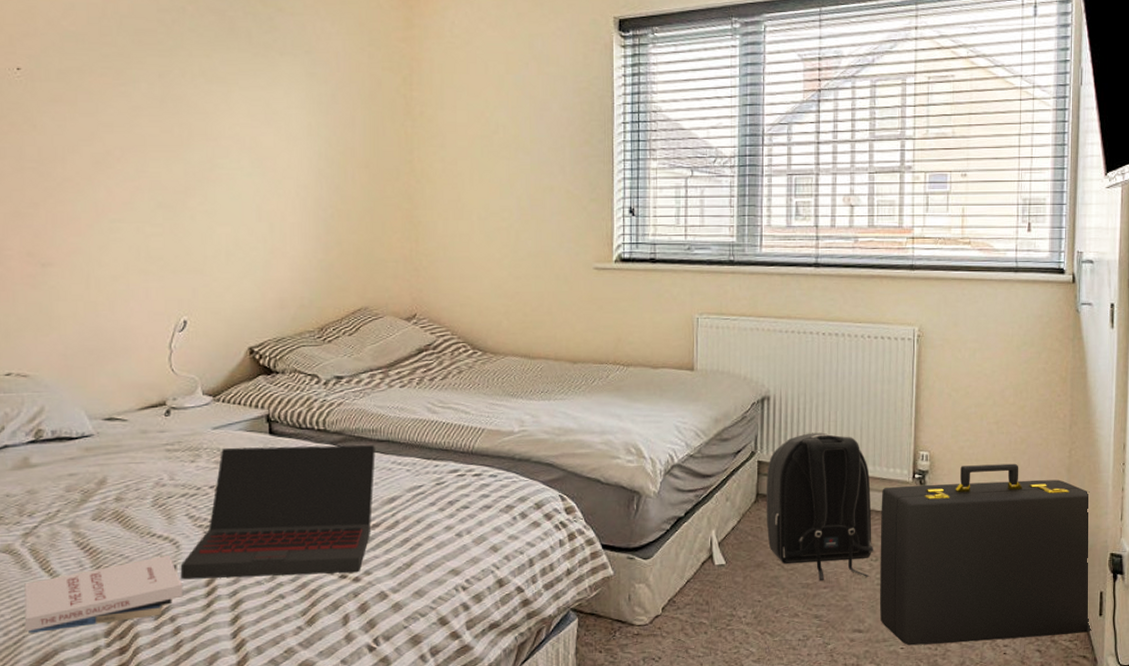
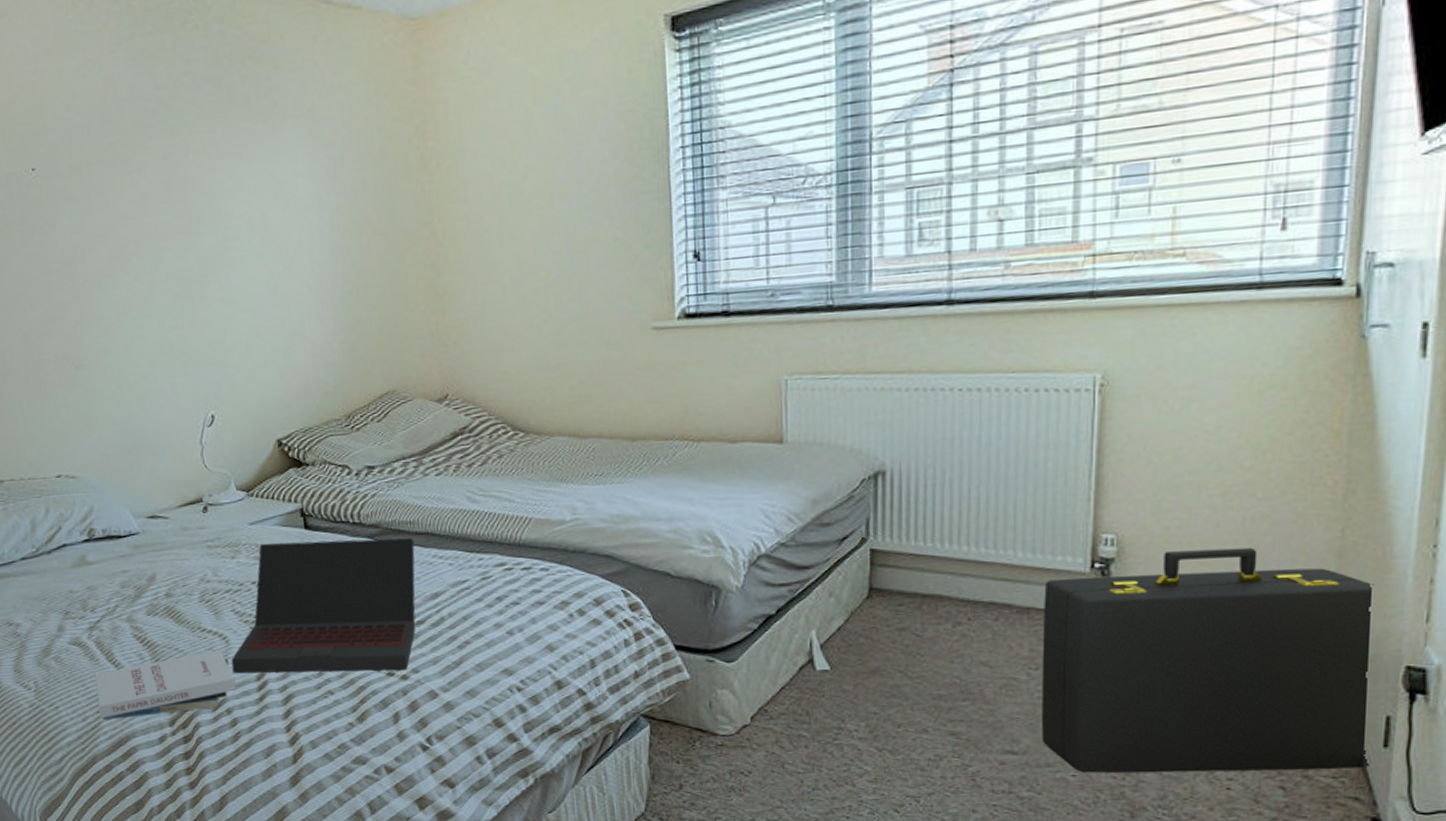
backpack: present [766,431,874,580] -> none [881,512,1034,691]

